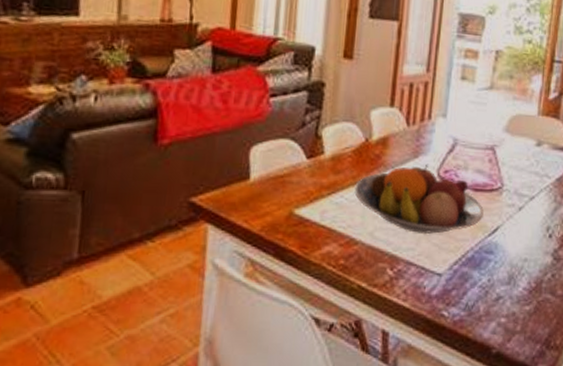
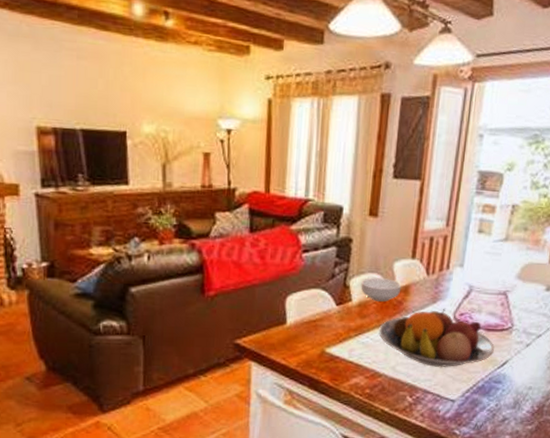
cereal bowl: none [334,127,380,155] -> present [361,278,402,302]

